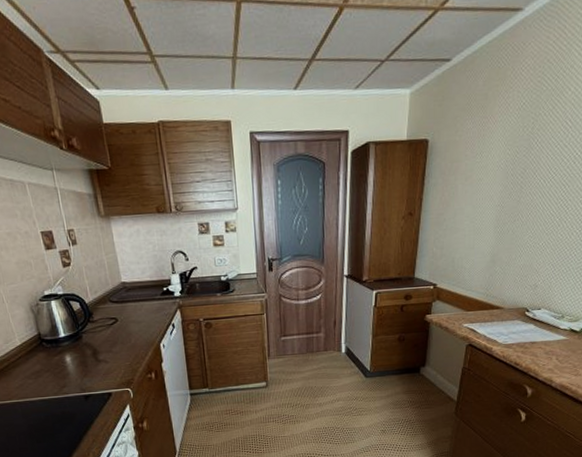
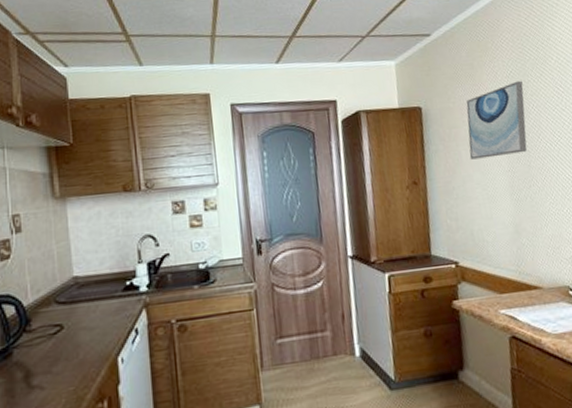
wall art: none [465,113,533,194] -> present [466,80,527,160]

